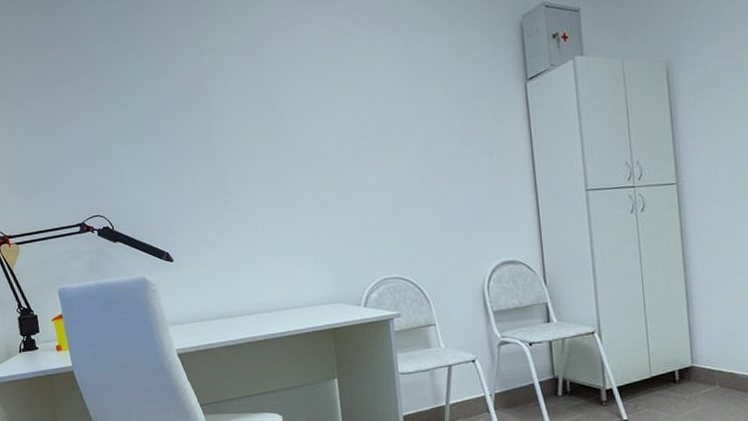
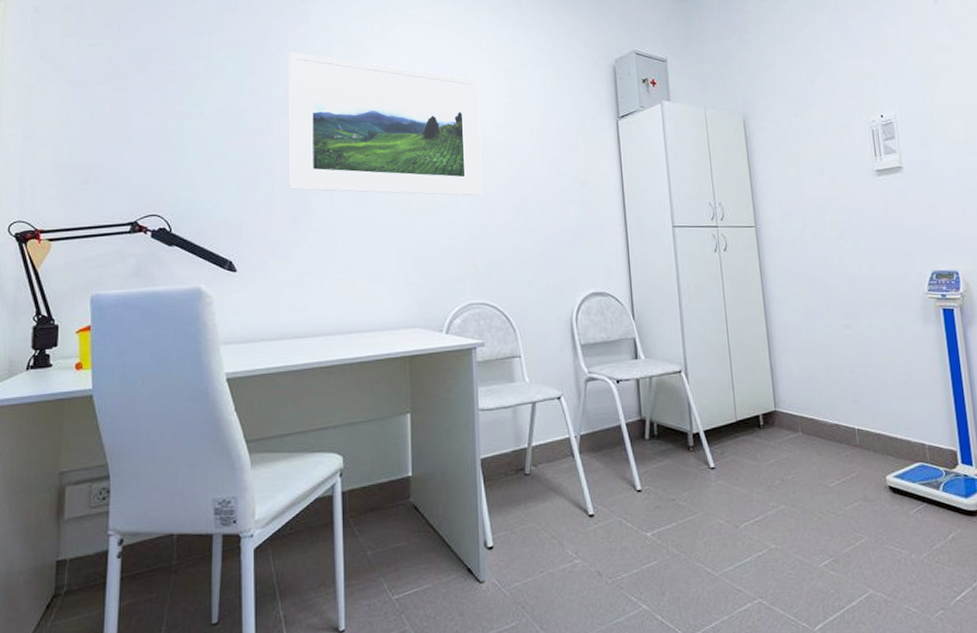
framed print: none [193,46,391,184] -> present [288,52,483,197]

